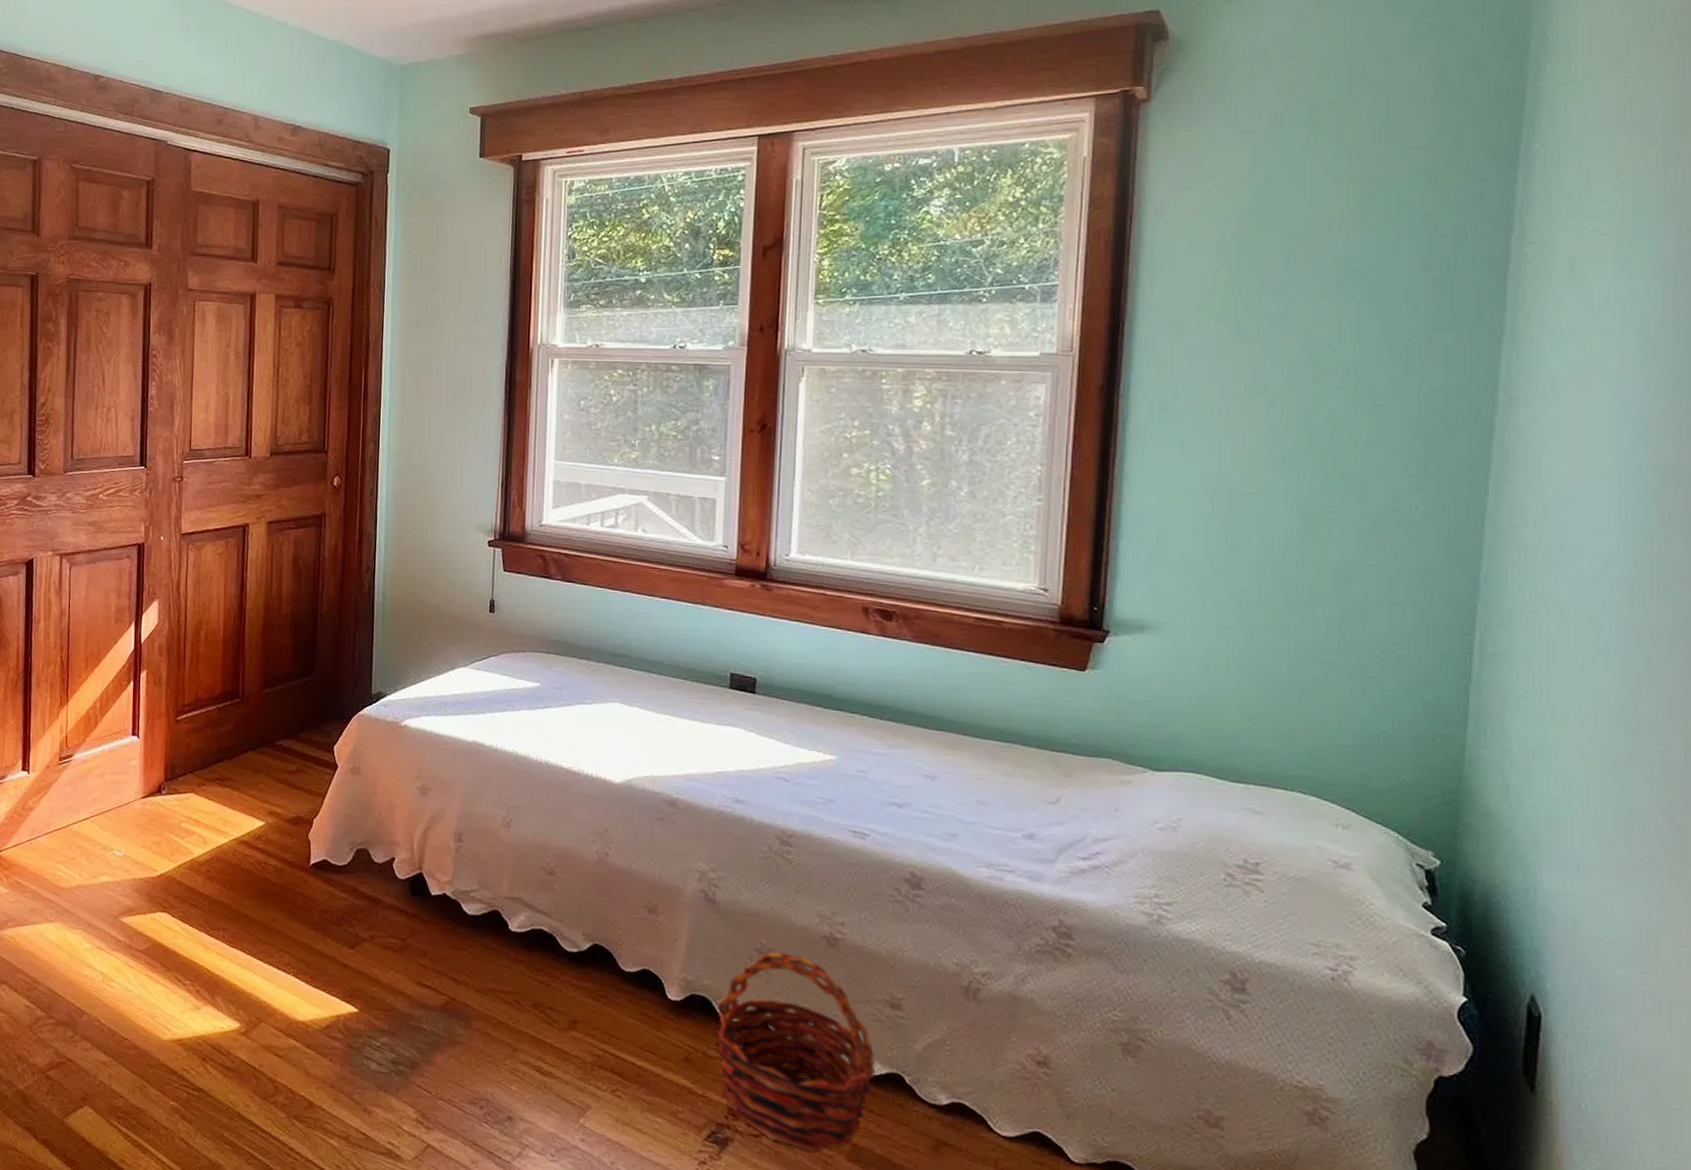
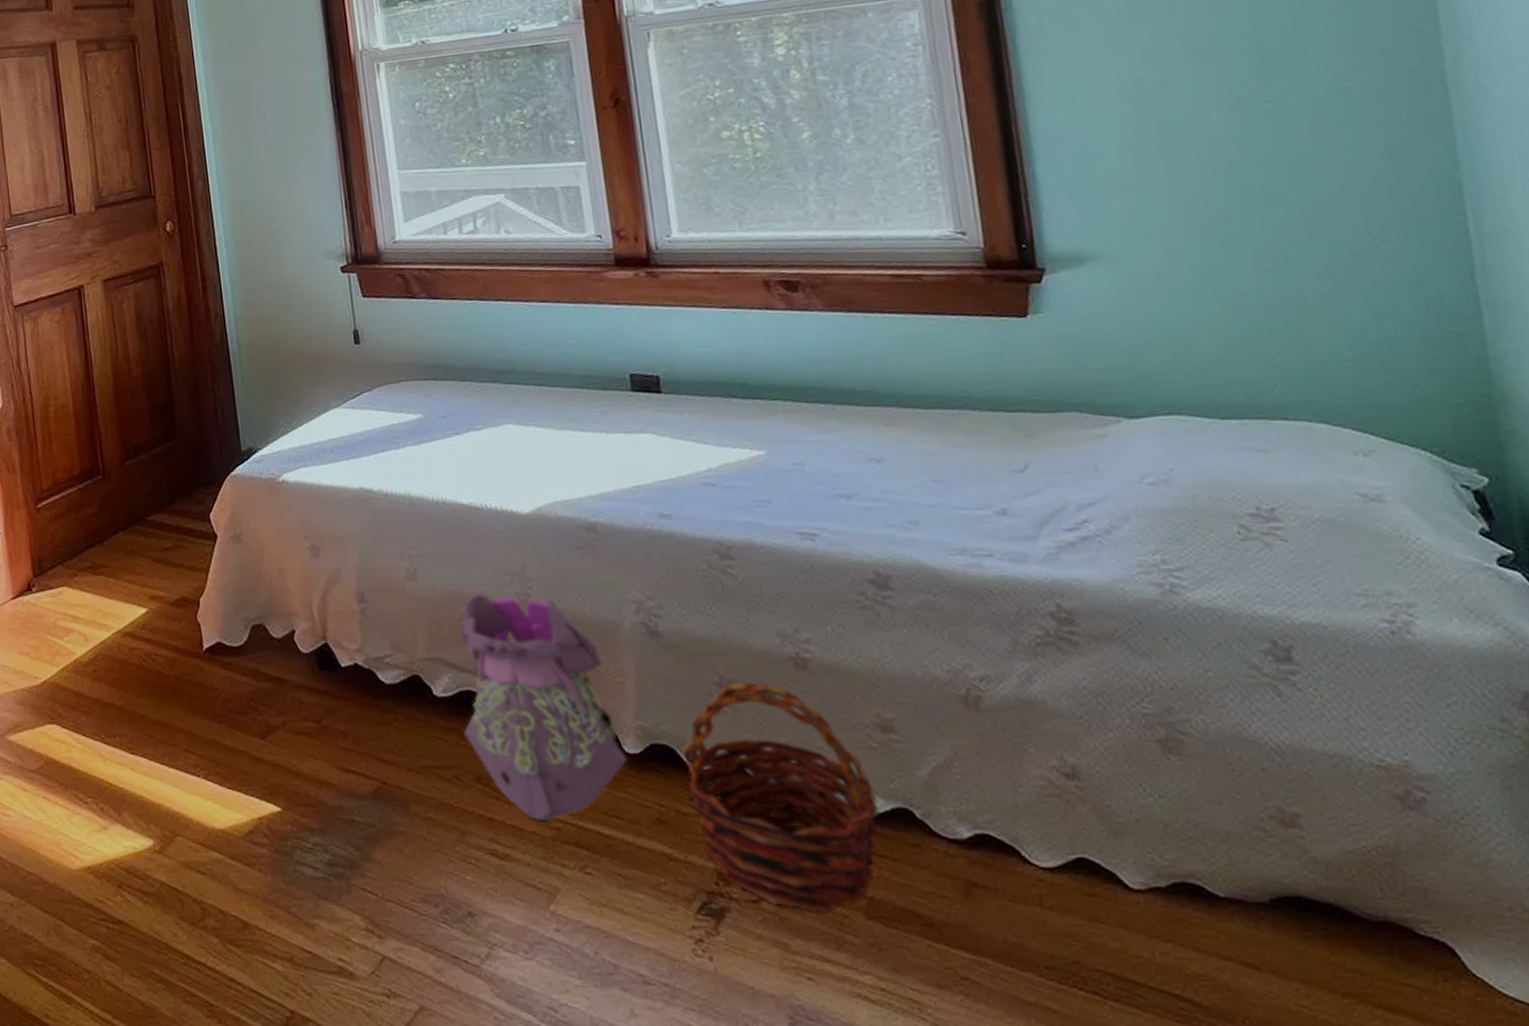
backpack: none [530,847,668,1049] -> present [458,594,627,822]

